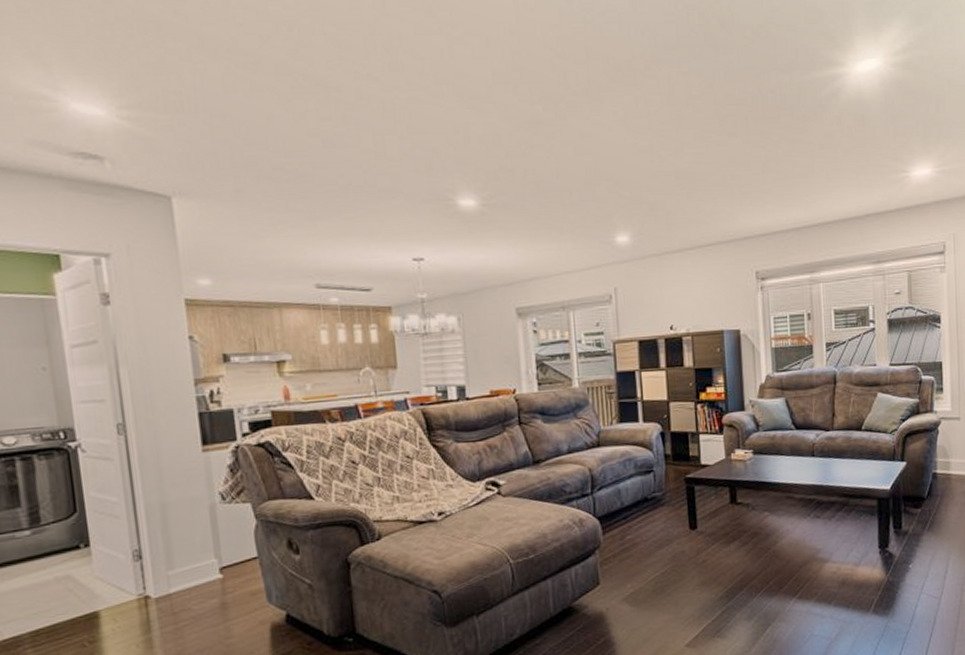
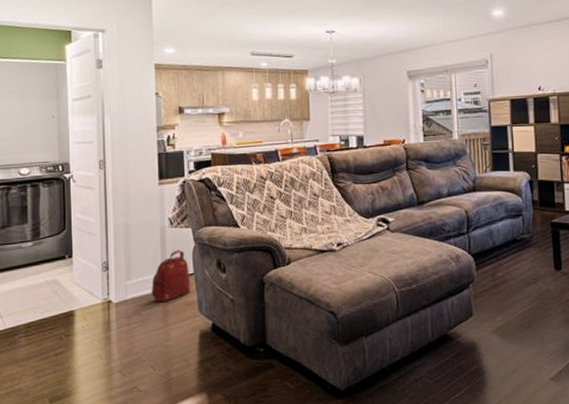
backpack: none [202,529,256,594] -> present [151,249,191,303]

